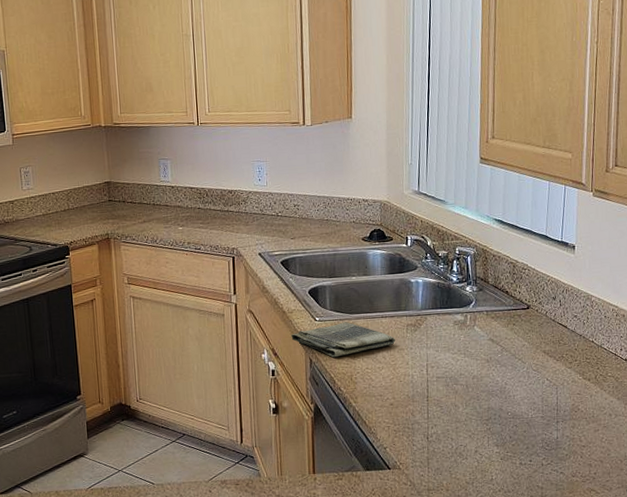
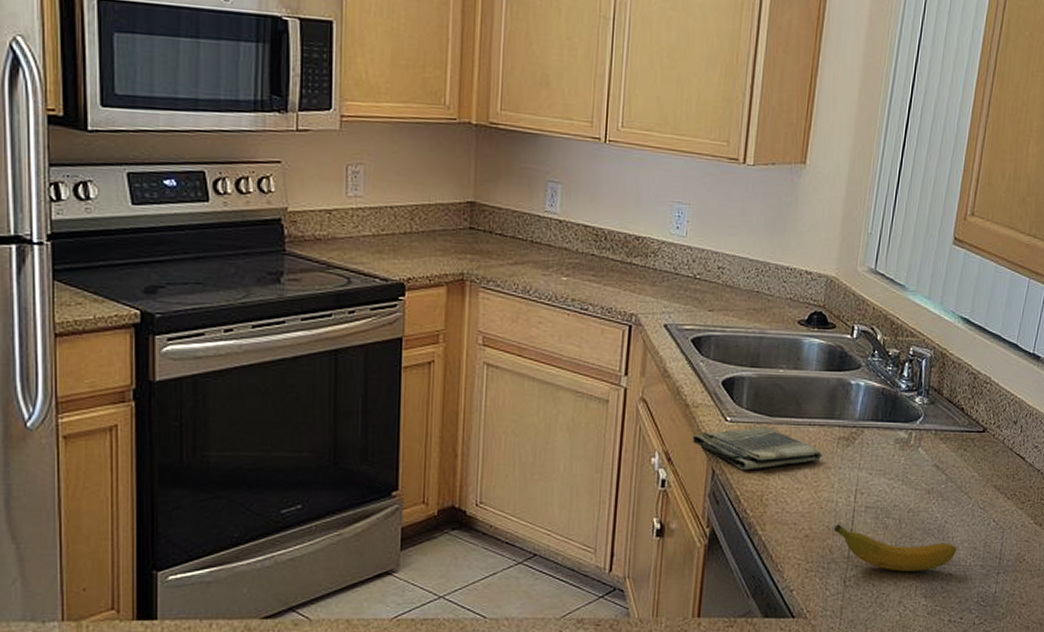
banana: none [413,393,518,427] -> present [834,524,957,571]

